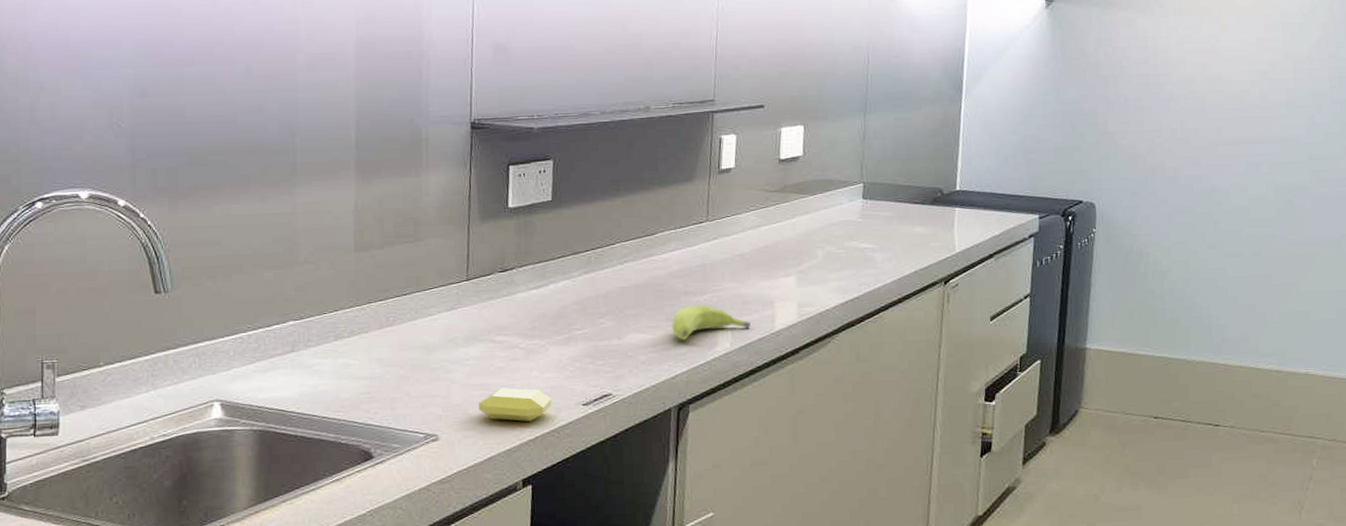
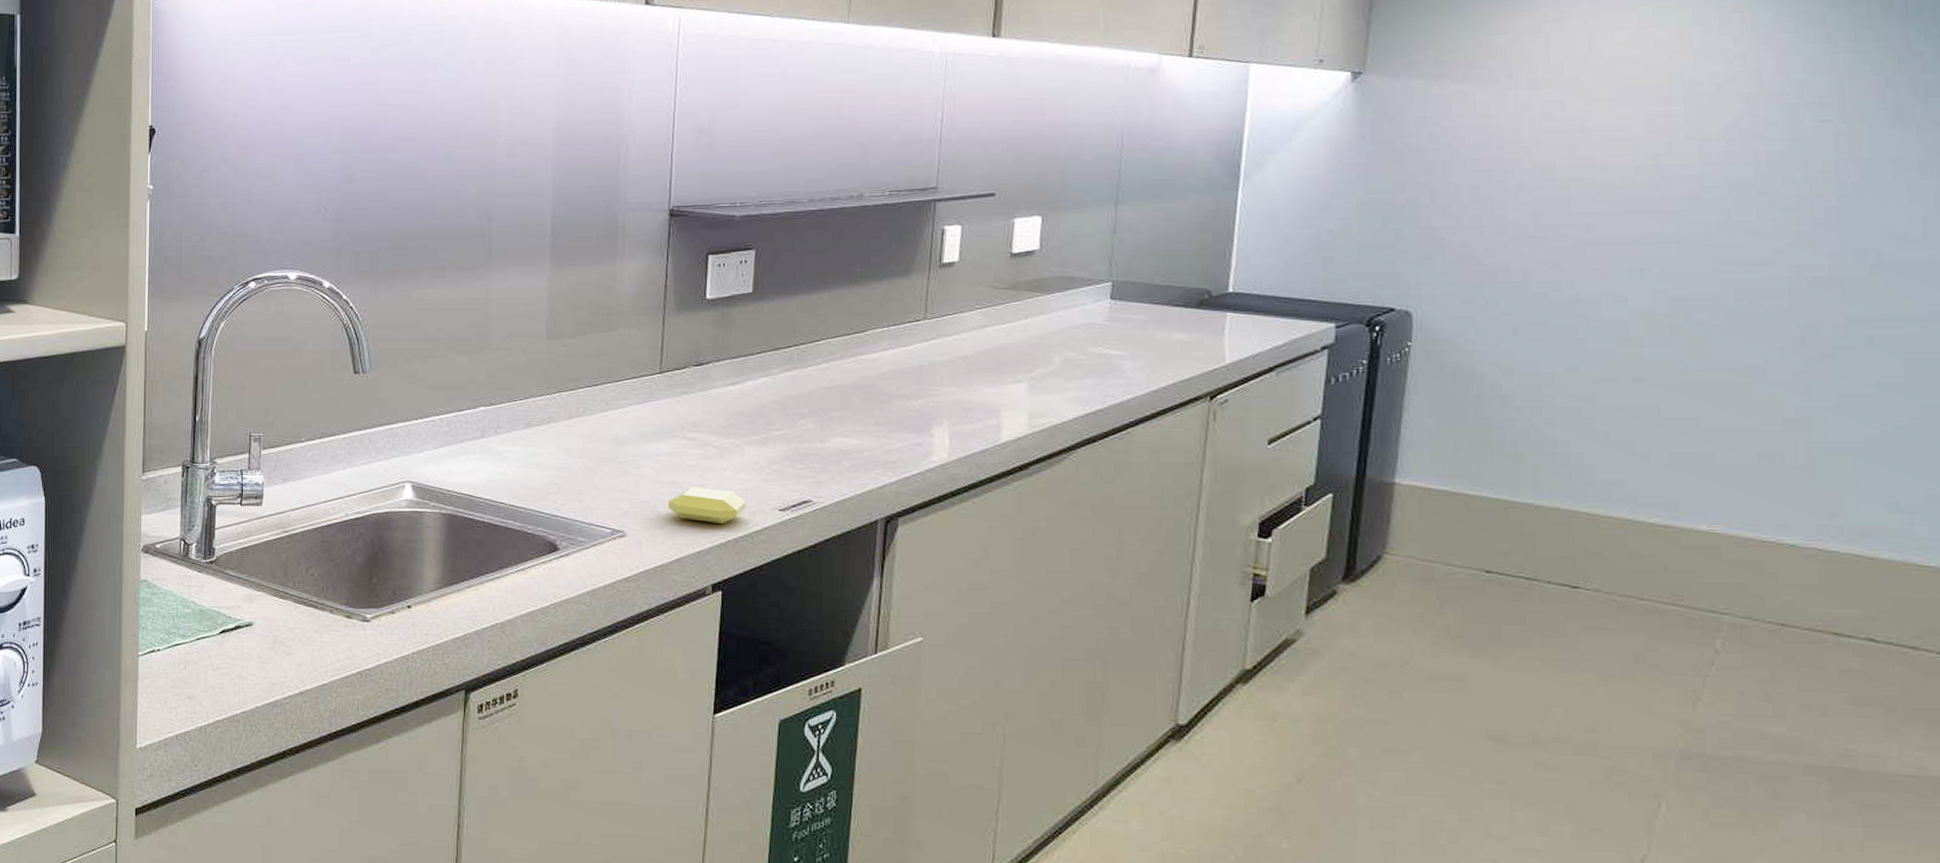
fruit: present [672,305,751,341] -> none [881,410,972,448]

